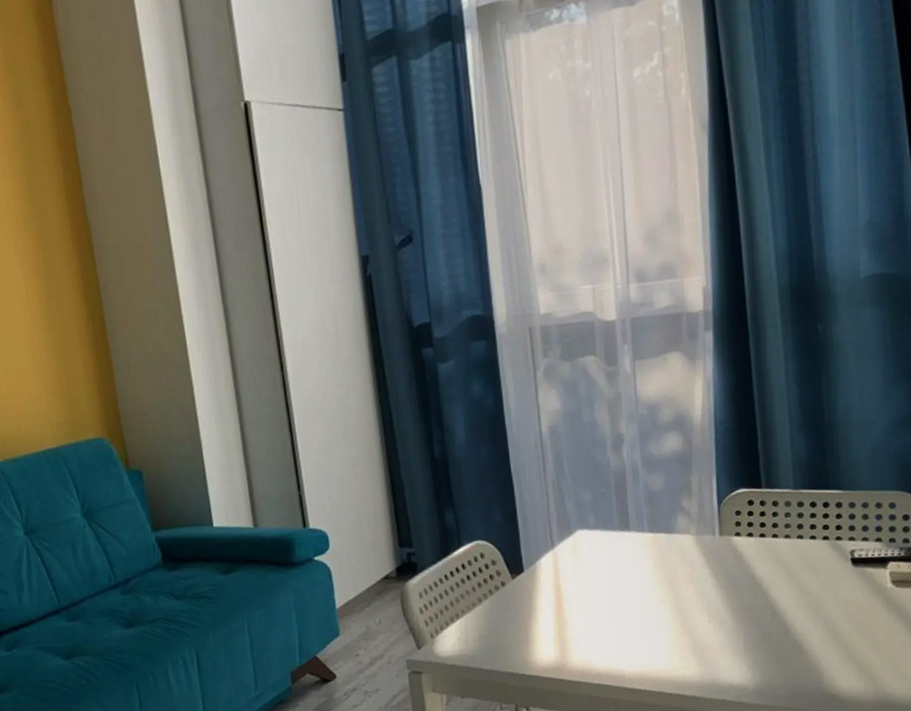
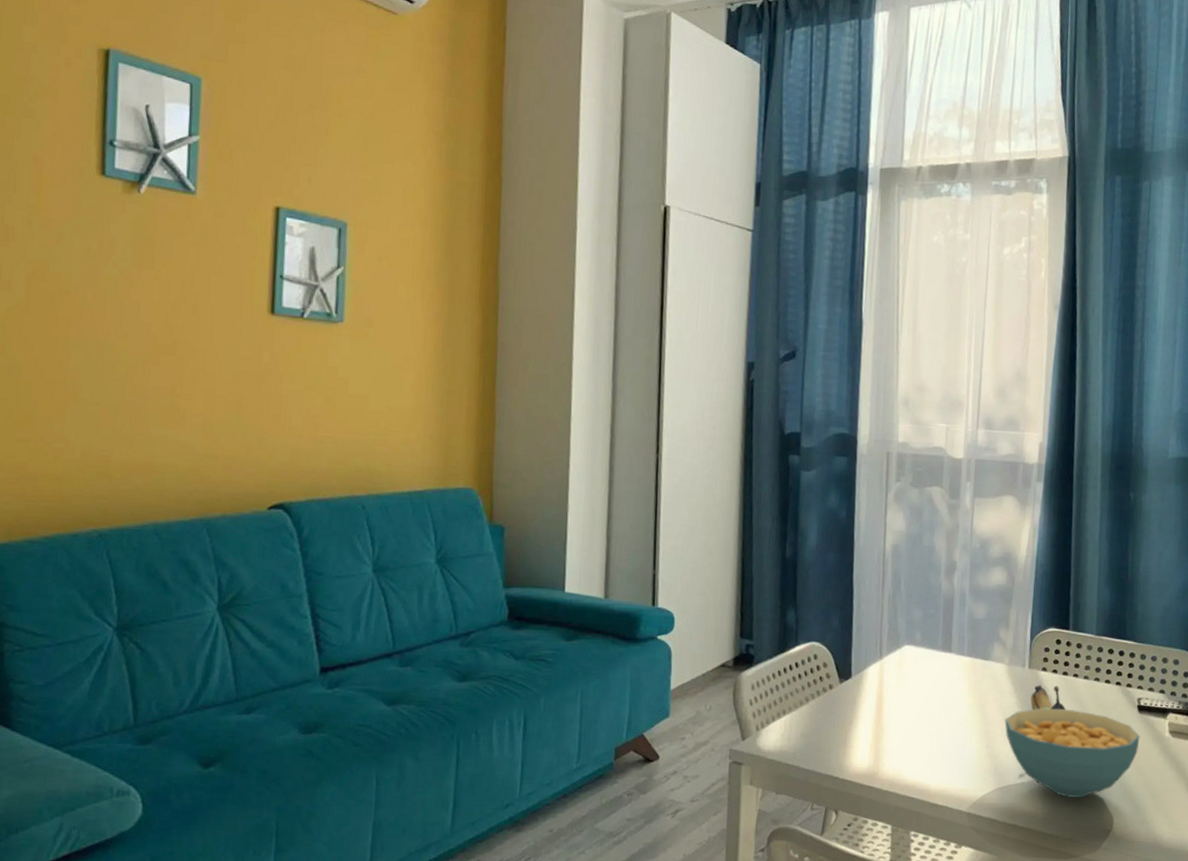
cereal bowl: none [699,572,858,666] -> present [1004,708,1140,799]
banana: none [725,549,769,579] -> present [1030,685,1067,711]

